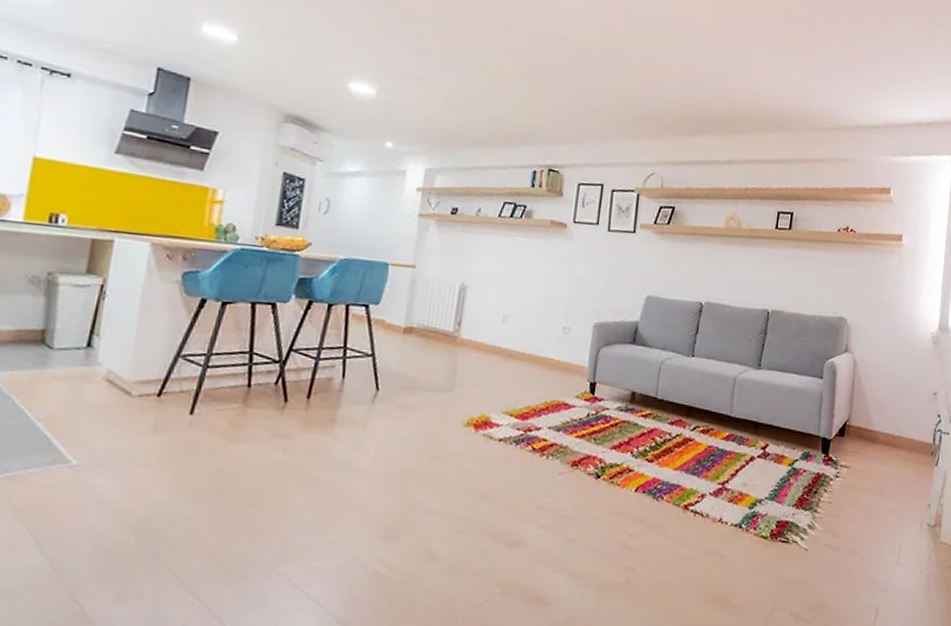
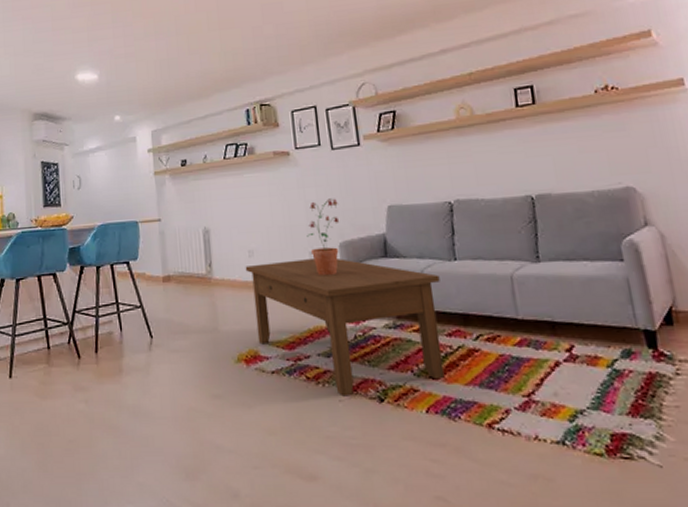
coffee table: none [492,330,676,470] -> present [245,258,445,397]
potted plant: none [565,278,602,354] -> present [307,198,340,276]

